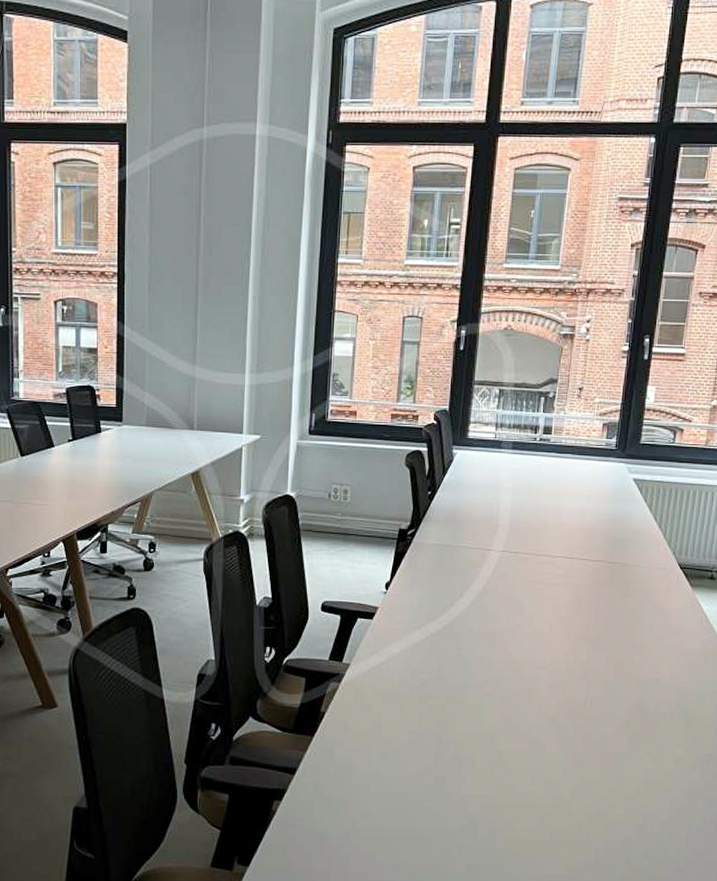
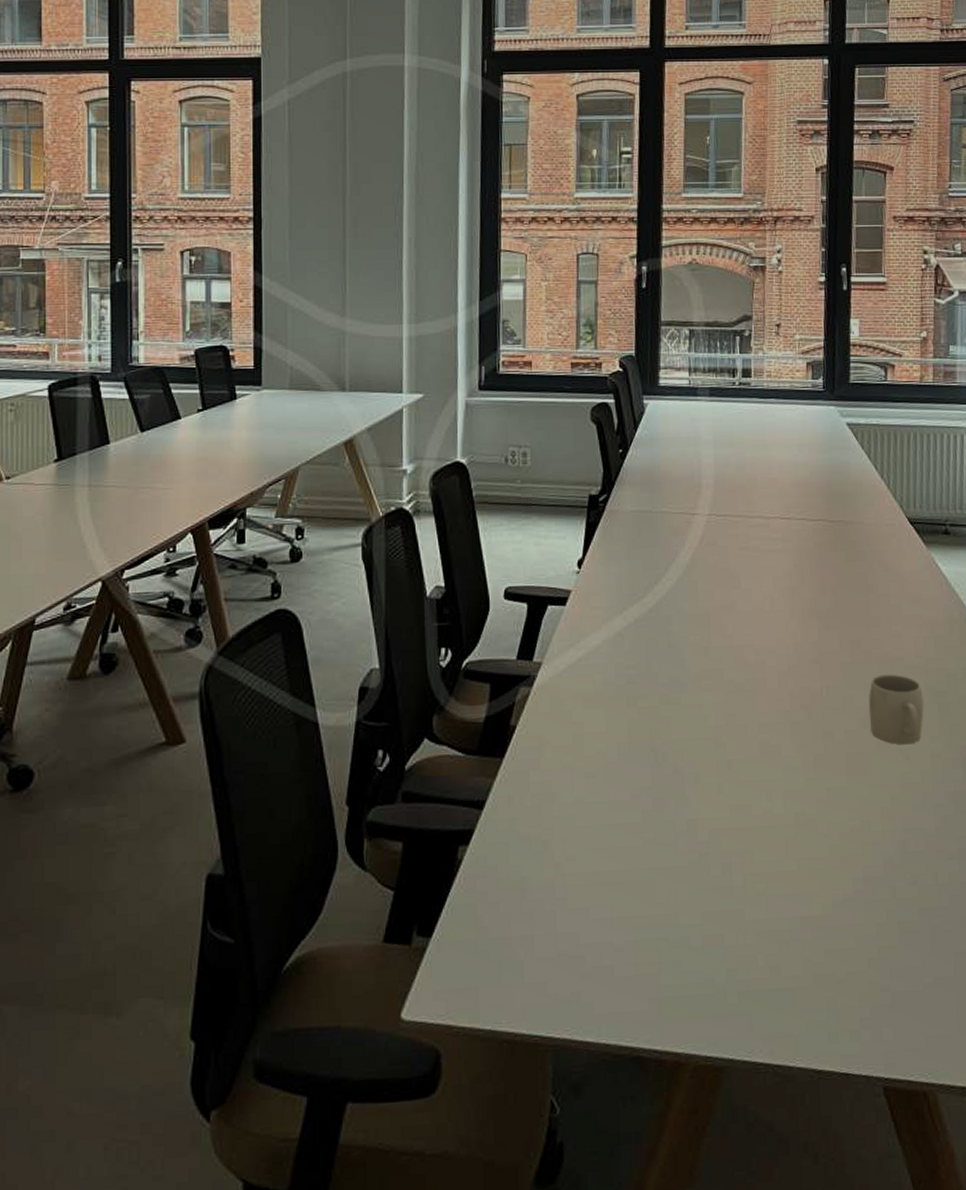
mug: none [624,692,673,749] -> present [868,674,924,745]

